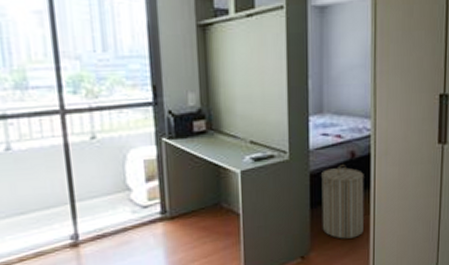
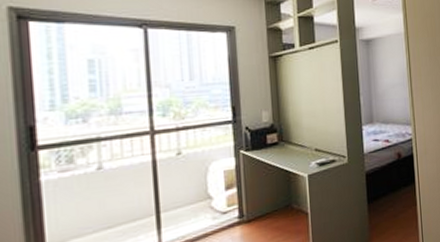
laundry hamper: present [321,165,364,239] -> none [375,164,413,229]

